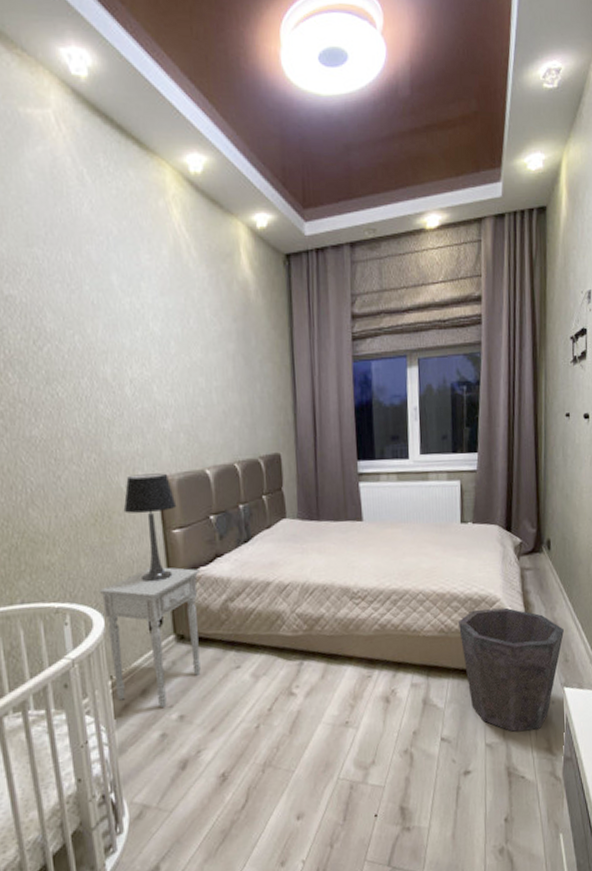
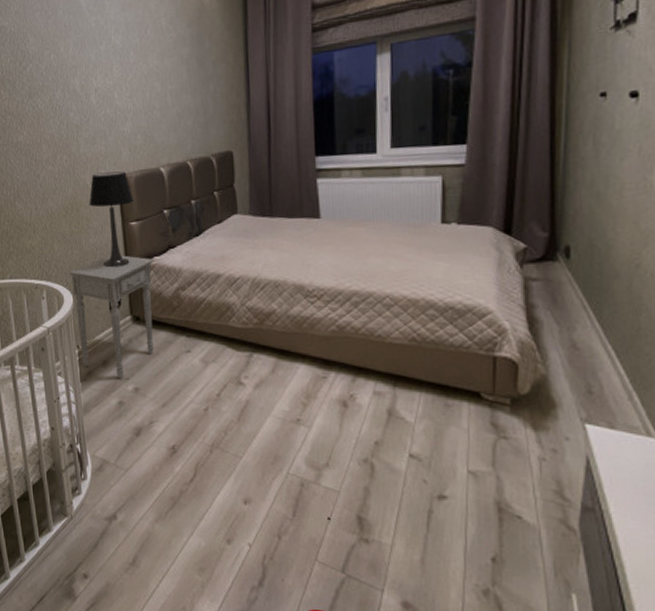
waste bin: present [459,607,564,732] -> none [436,320,587,466]

